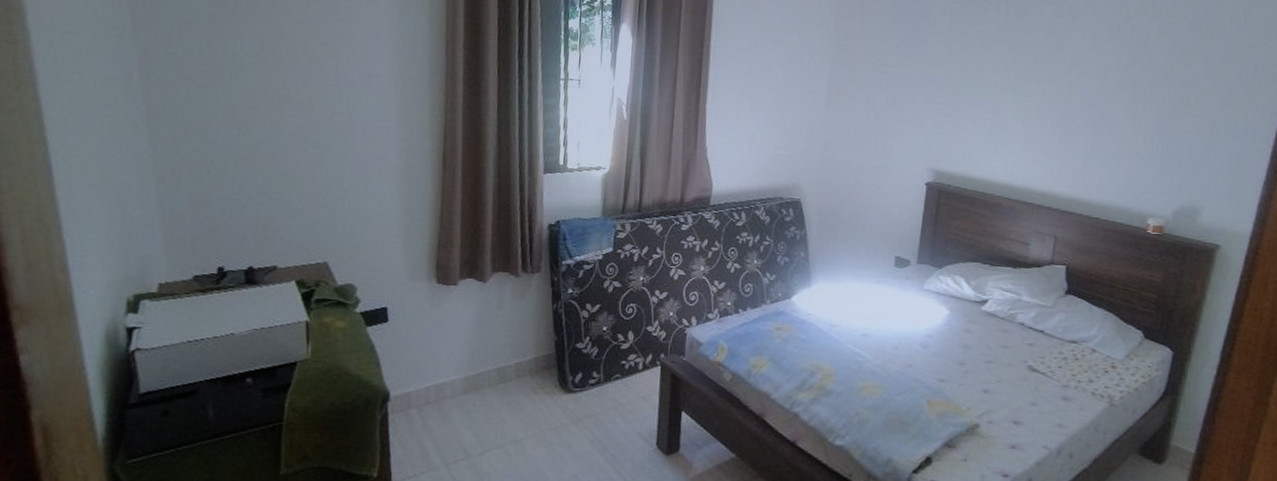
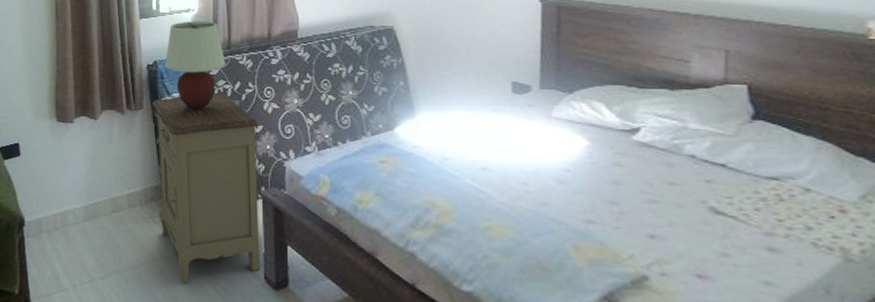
nightstand: none [550,257,662,454] -> present [152,92,261,283]
table lamp: none [568,179,635,276] -> present [164,21,226,111]

